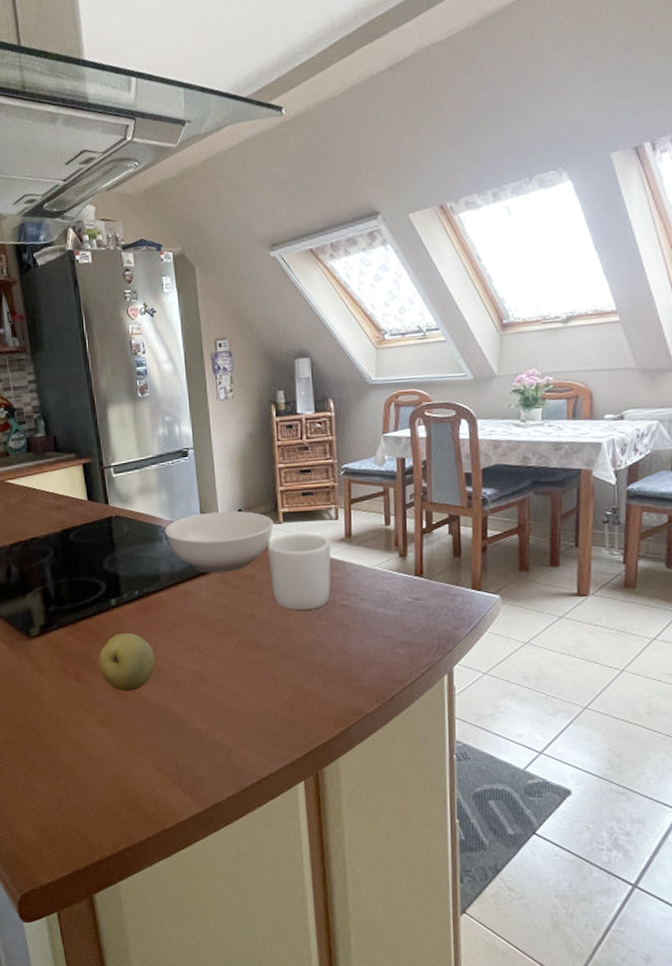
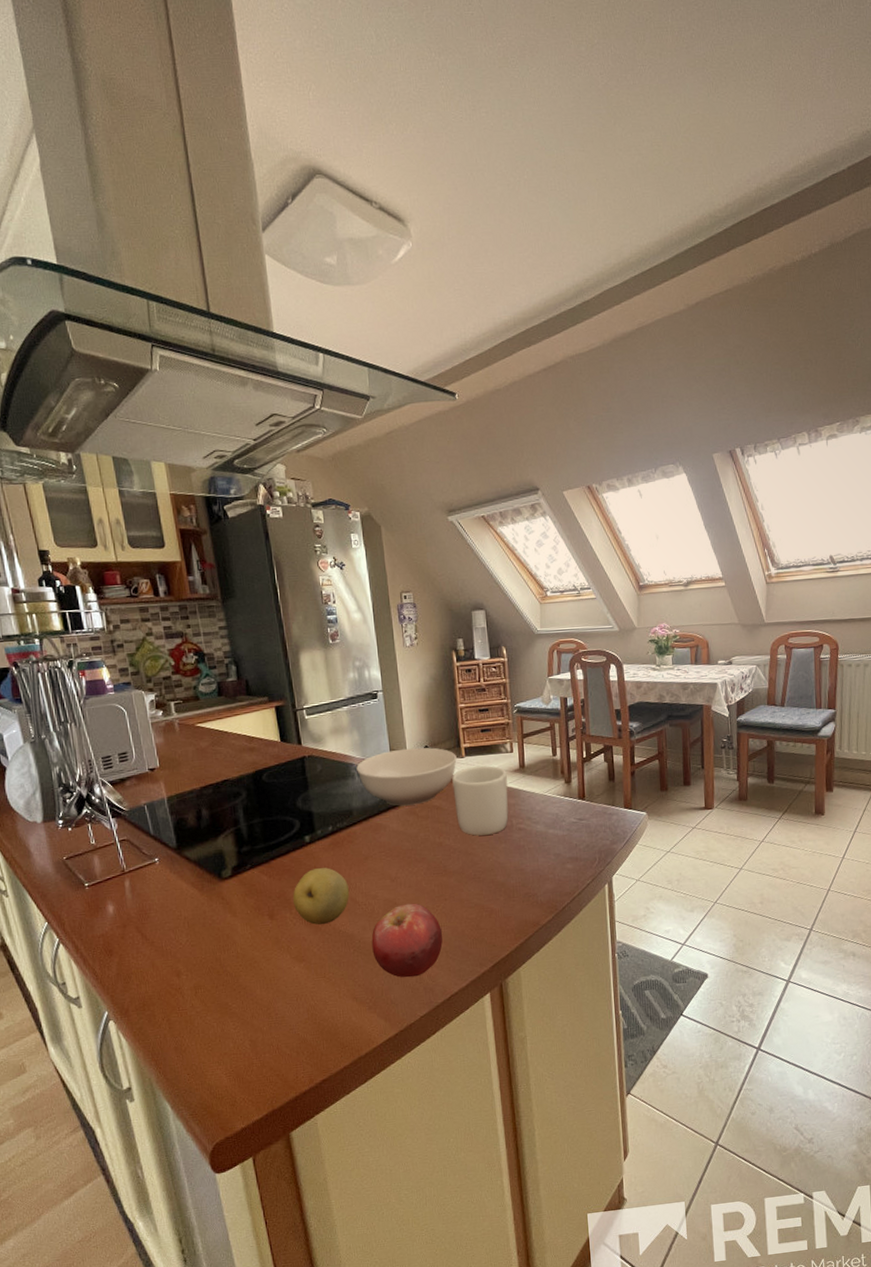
fruit: none [177,677,254,755] -> present [371,903,443,978]

